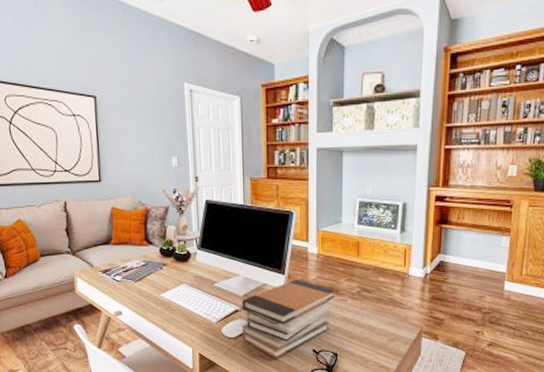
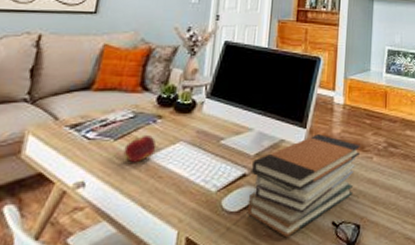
apple: none [143,279,166,299] -> present [123,136,157,163]

